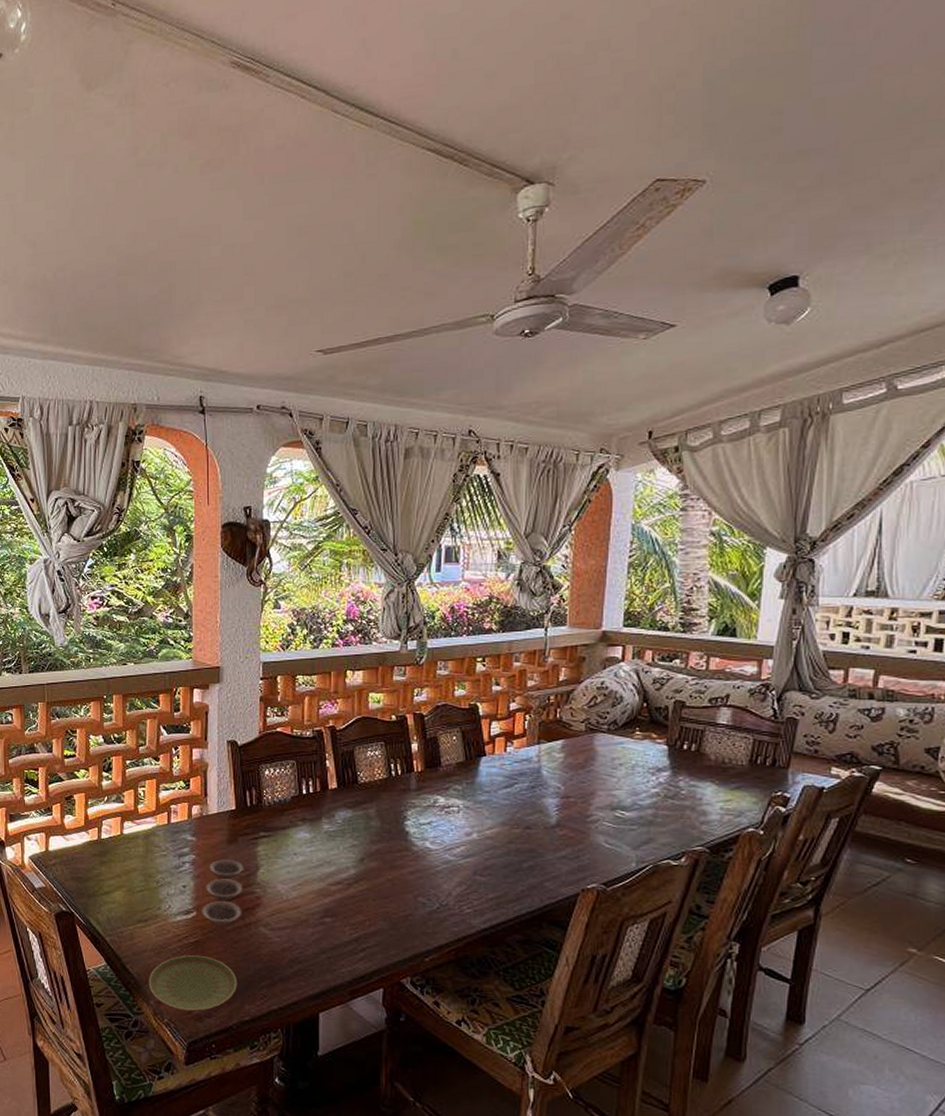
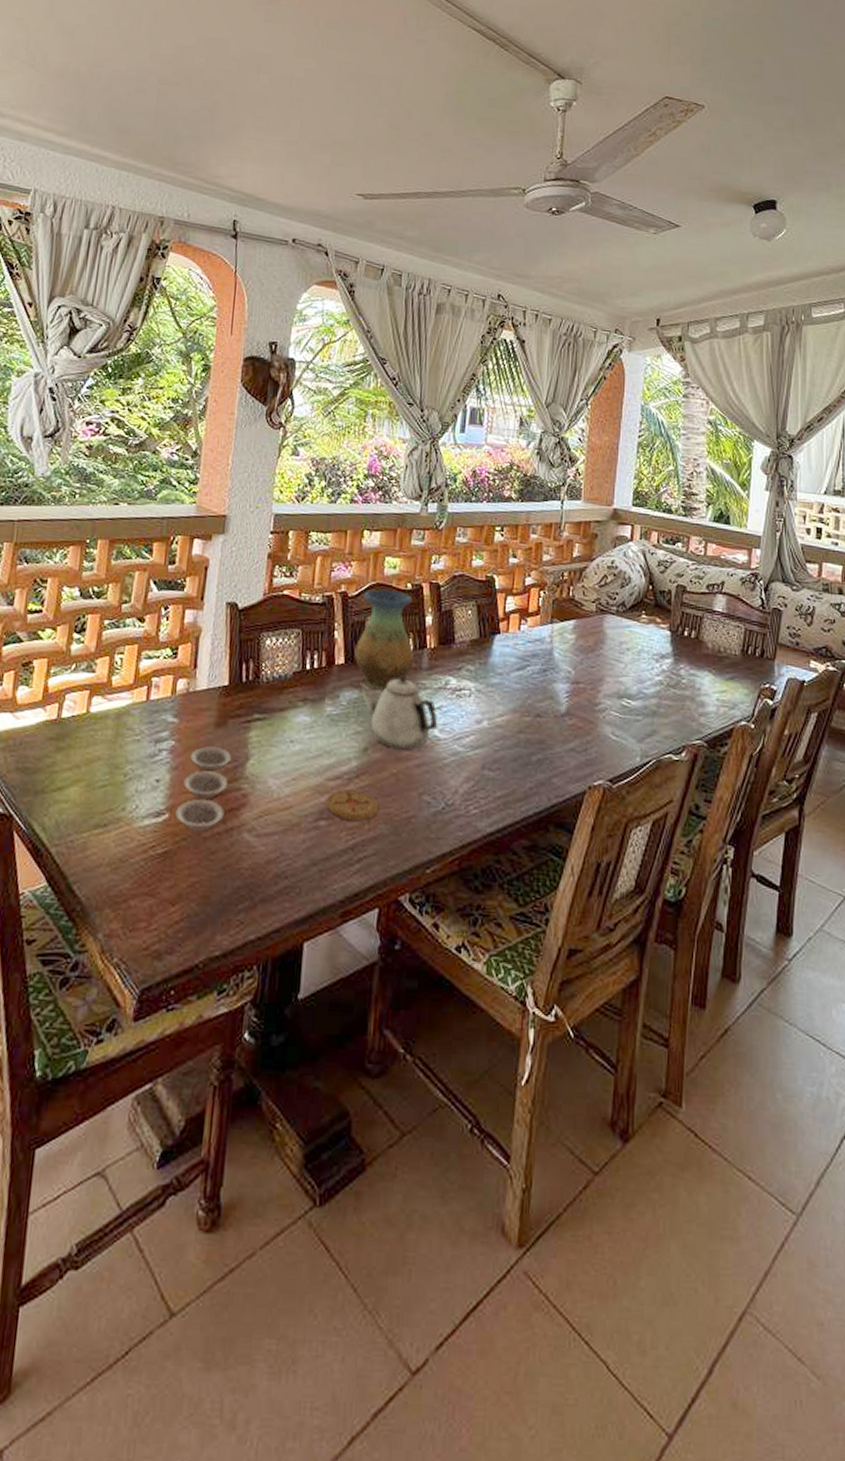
plate: present [148,954,237,1011] -> none [98,869,210,946]
coaster: none [329,892,378,919] -> present [325,789,379,822]
vase: none [347,722,403,809] -> present [355,589,415,690]
teapot: none [352,796,429,860] -> present [359,675,438,750]

